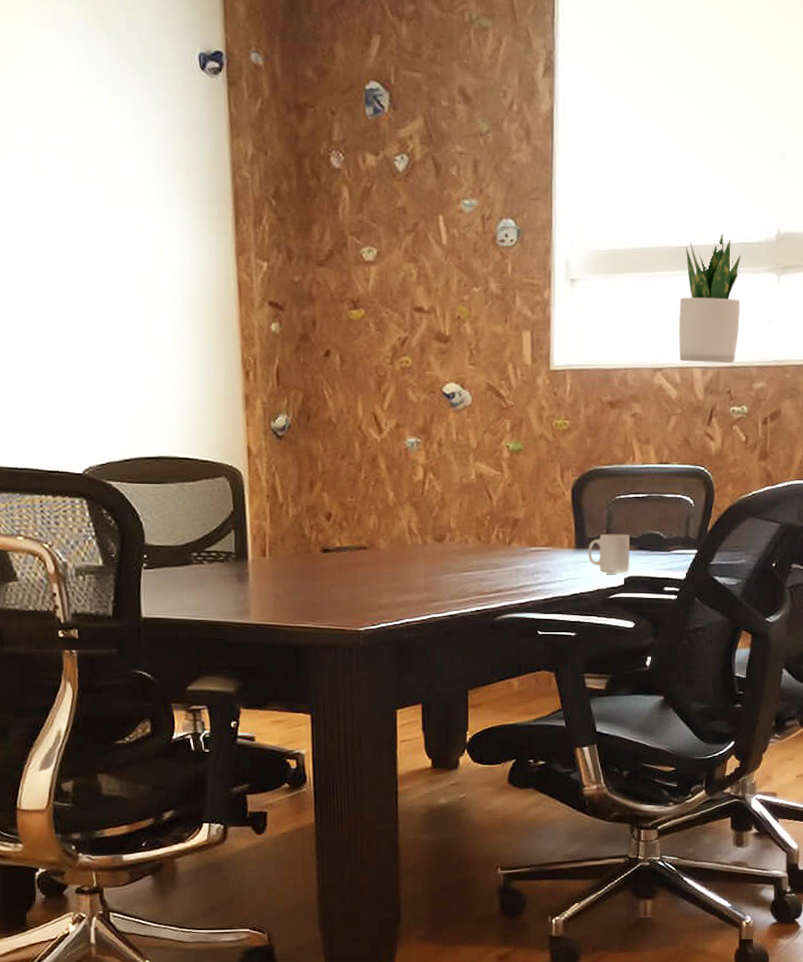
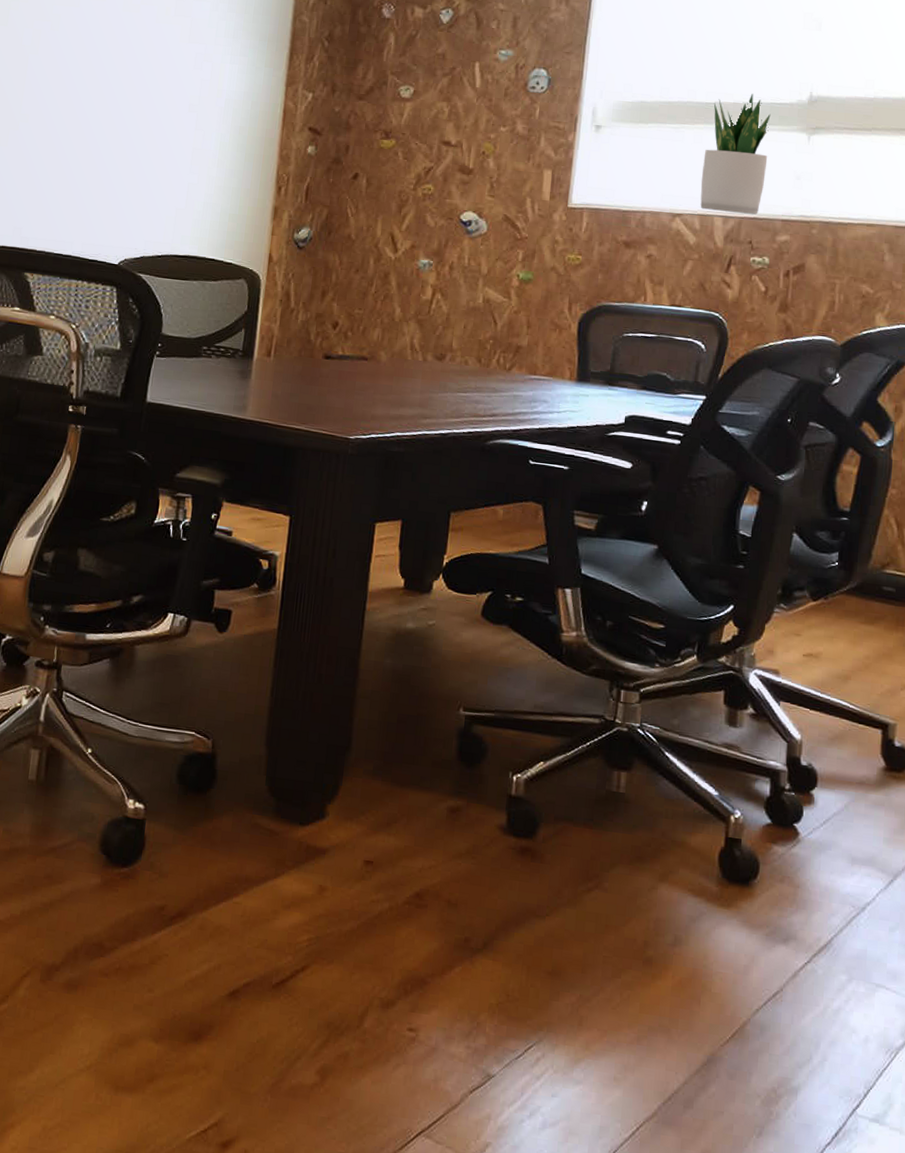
cup: present [588,534,630,574] -> none [589,369,634,413]

